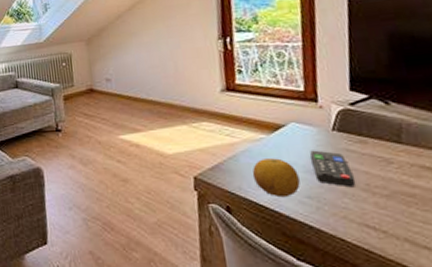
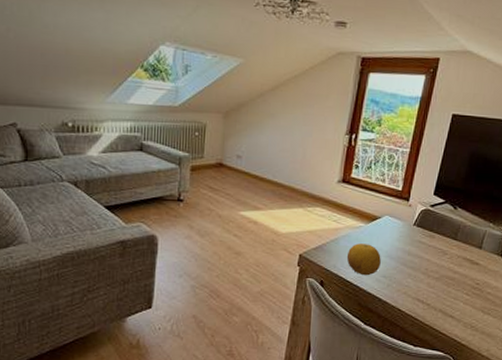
remote control: present [310,150,356,188] -> none [392,240,420,271]

